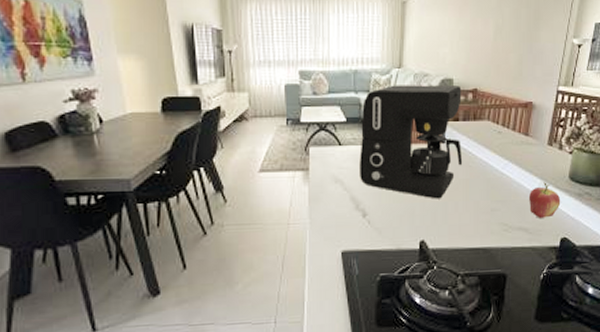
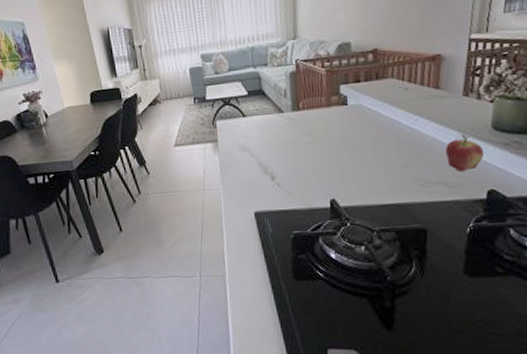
coffee maker: present [360,85,463,199] -> none [262,48,369,160]

